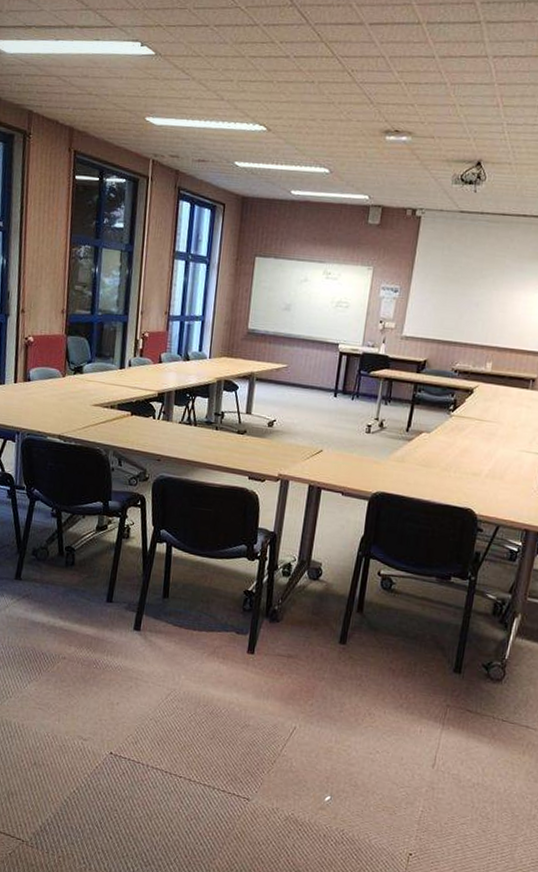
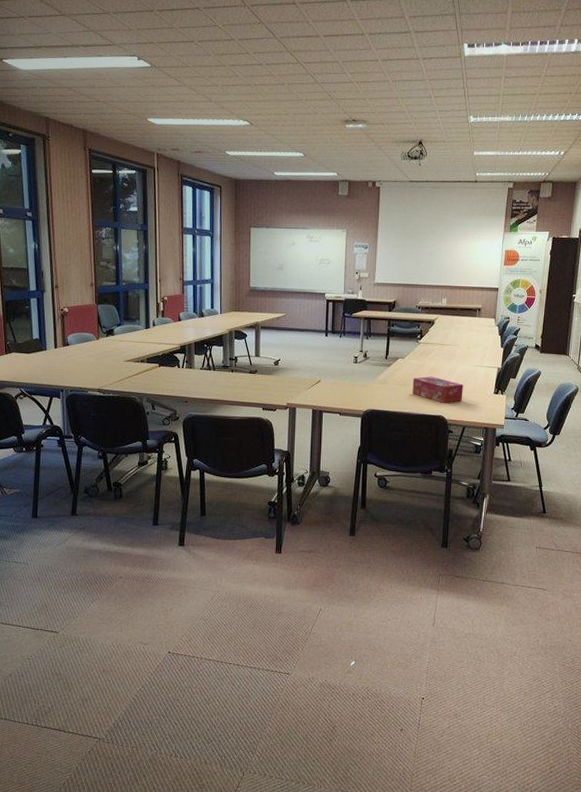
tissue box: none [436,457,503,494] -> present [412,376,463,403]

